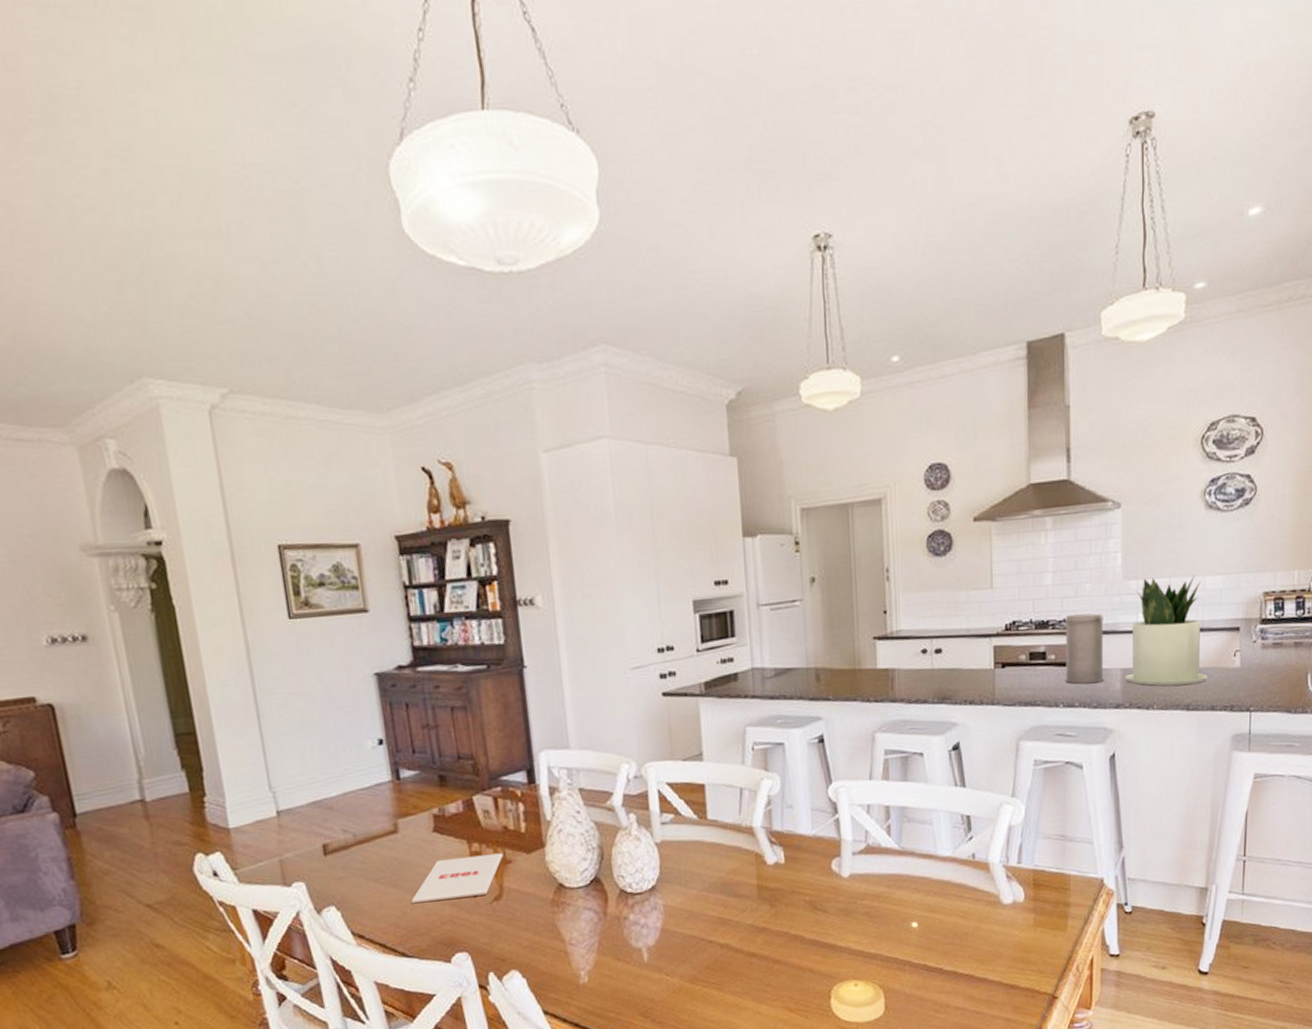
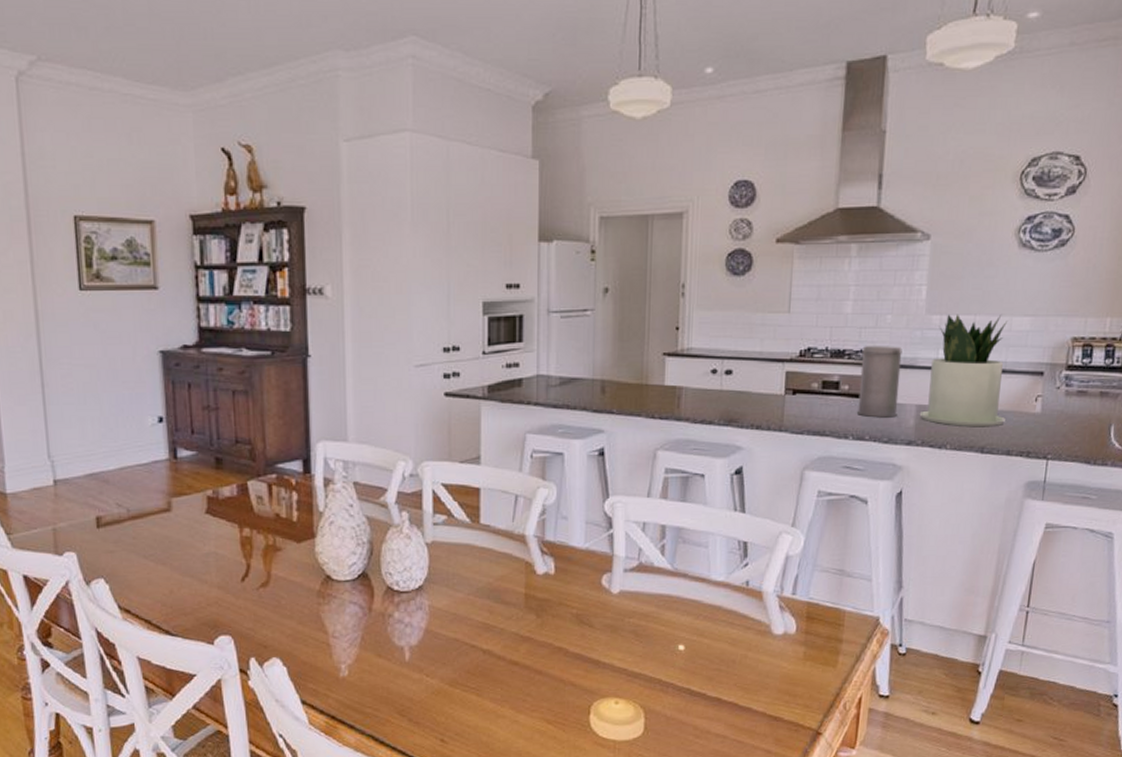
magazine: present [411,853,503,904] -> none [179,540,273,583]

